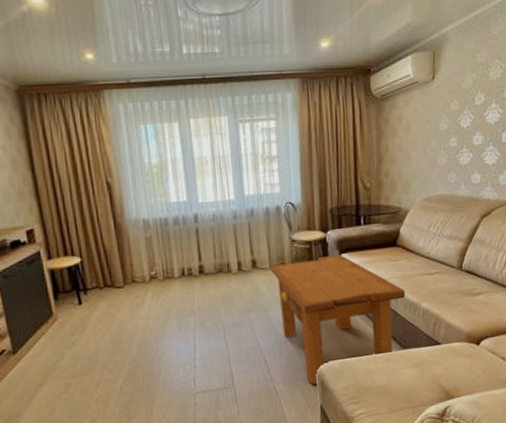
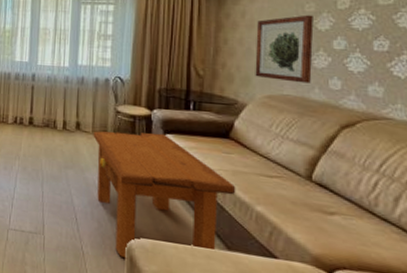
wall art: none [412,113,459,182] -> present [255,15,314,84]

